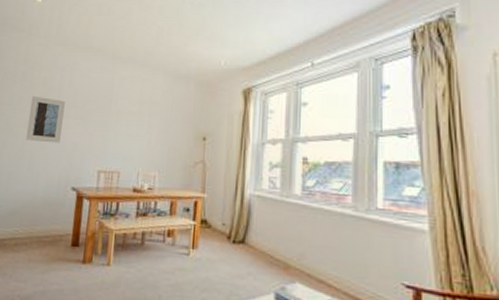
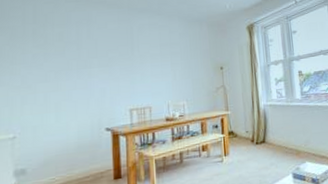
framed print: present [25,95,65,144] -> none [47,51,86,94]

